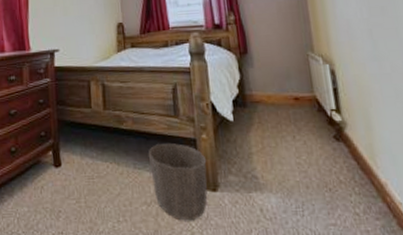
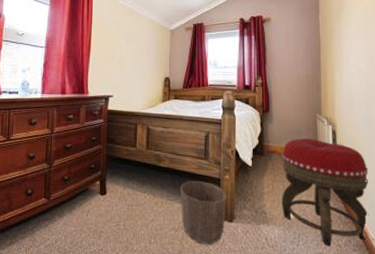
footstool: none [269,82,391,216] -> present [282,138,369,247]

